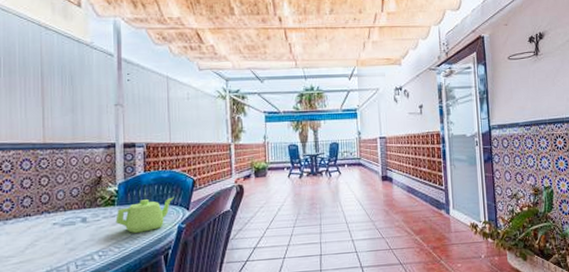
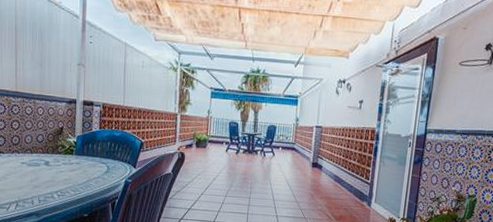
teapot: present [115,197,174,233] -> none [73,153,123,181]

